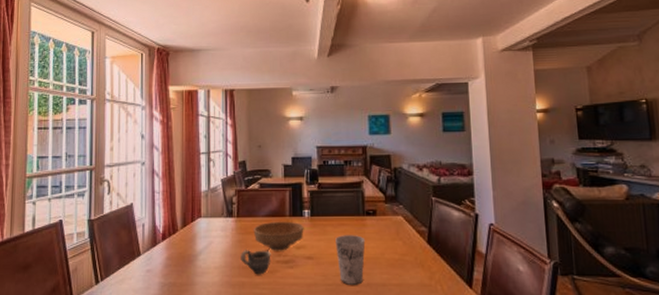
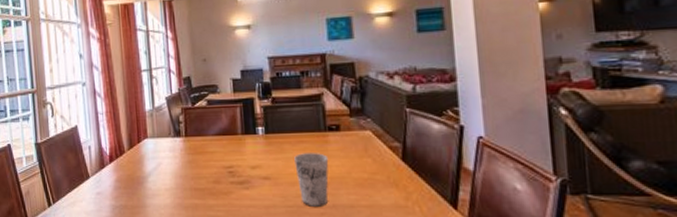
cup: present [241,250,271,274] -> none [192,170,225,196]
bowl: present [253,221,304,251] -> none [203,139,259,172]

